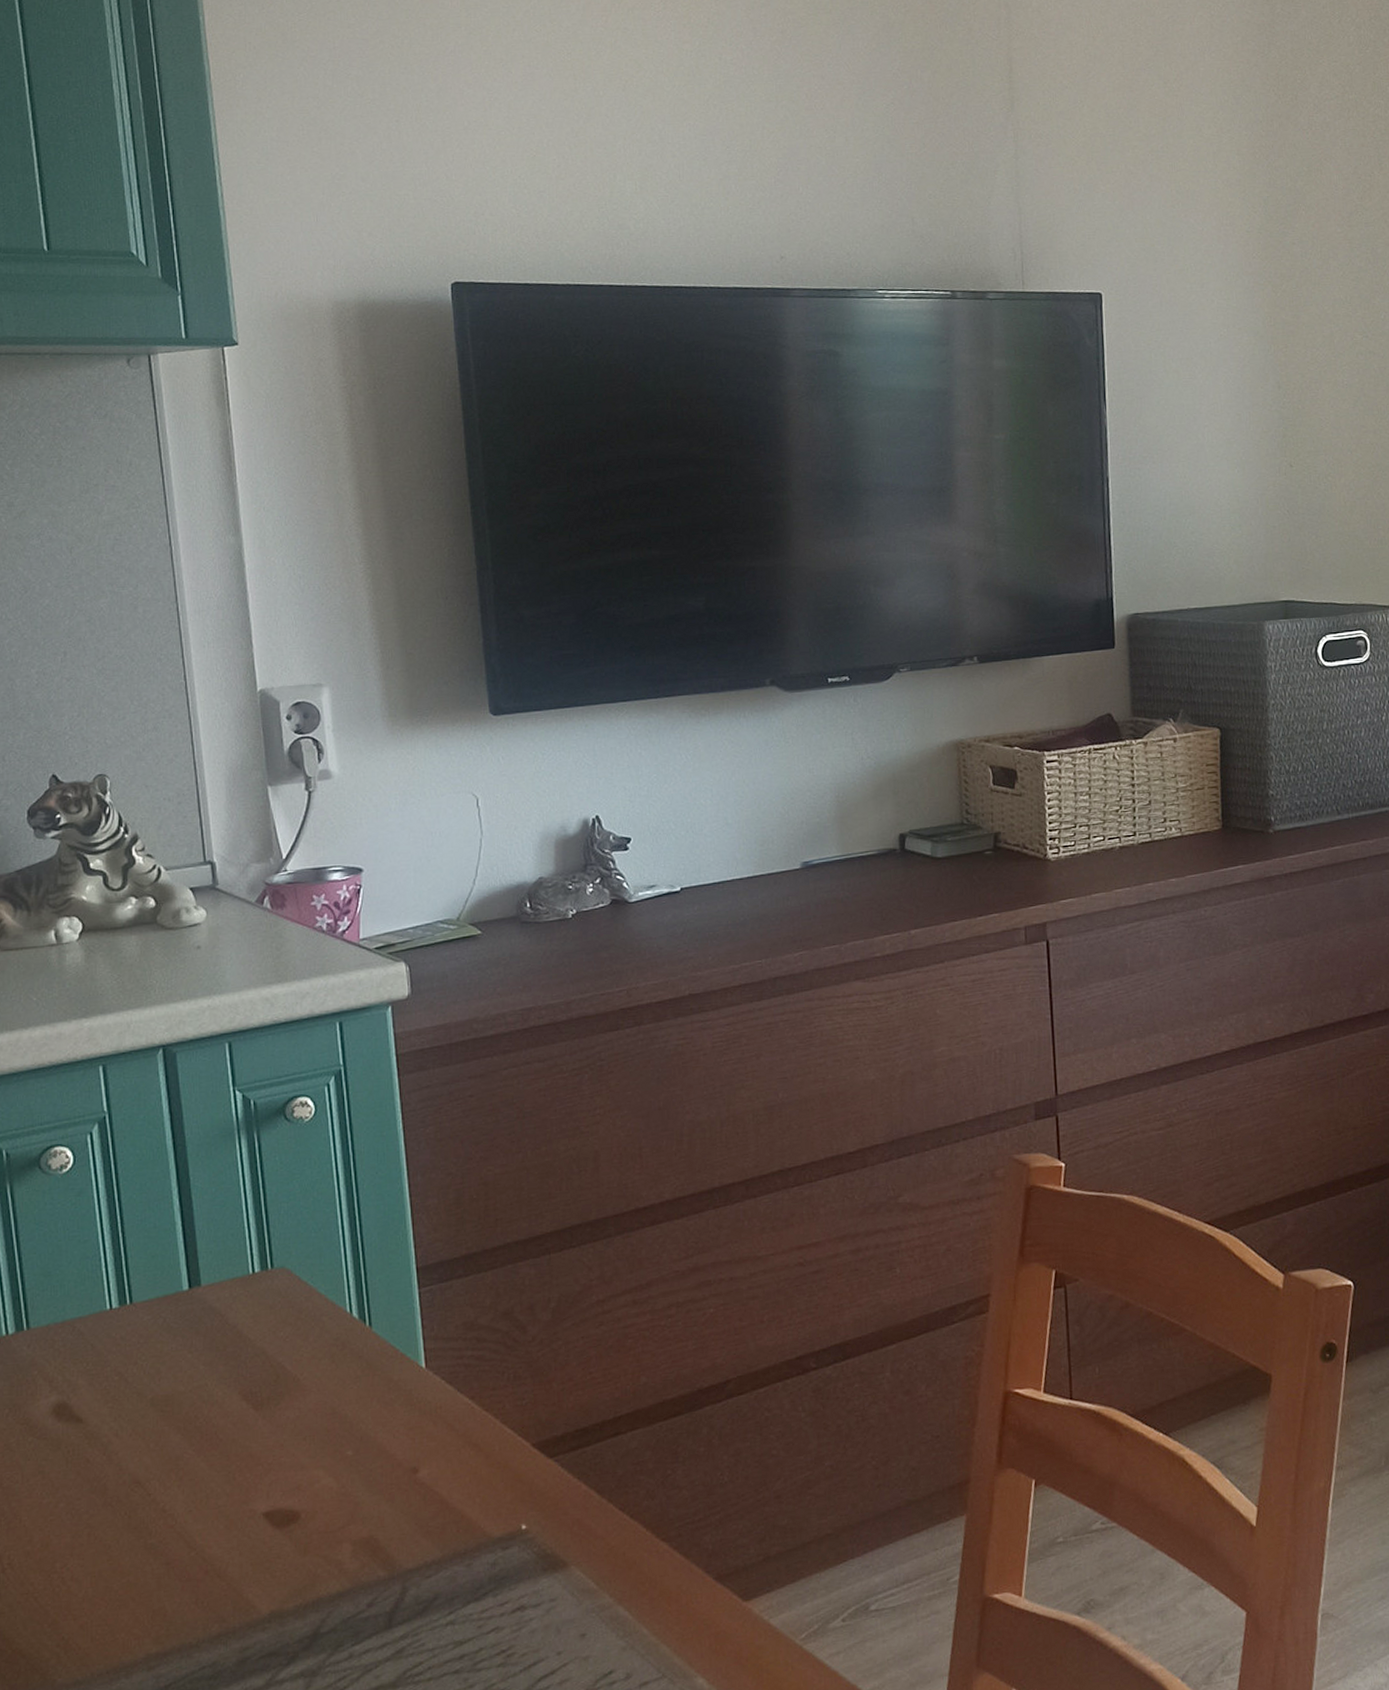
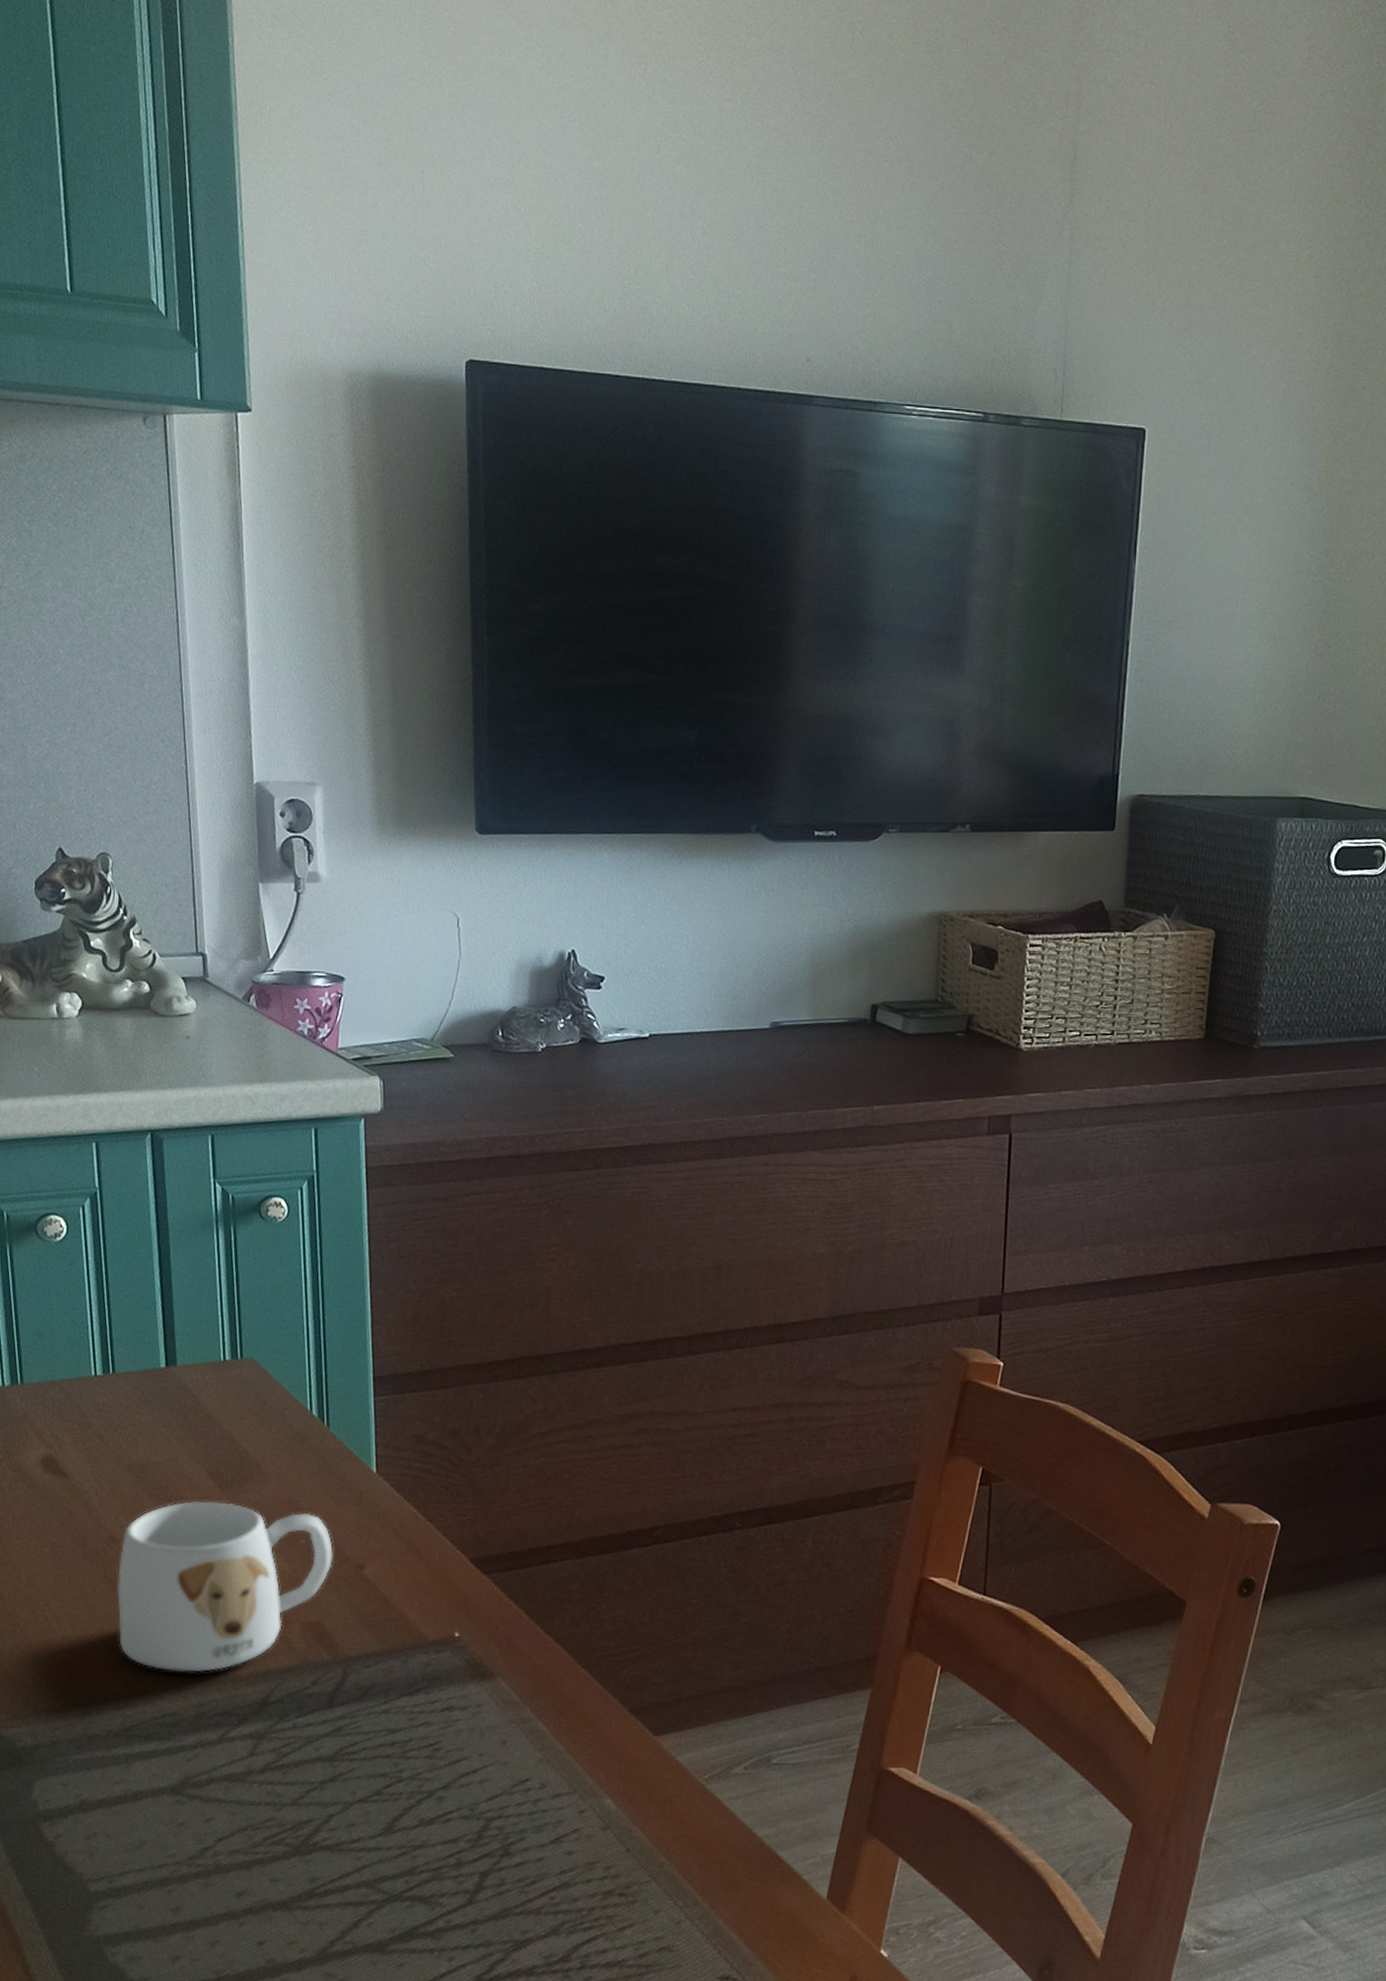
mug: none [144,1421,383,1618] -> present [117,1500,333,1673]

